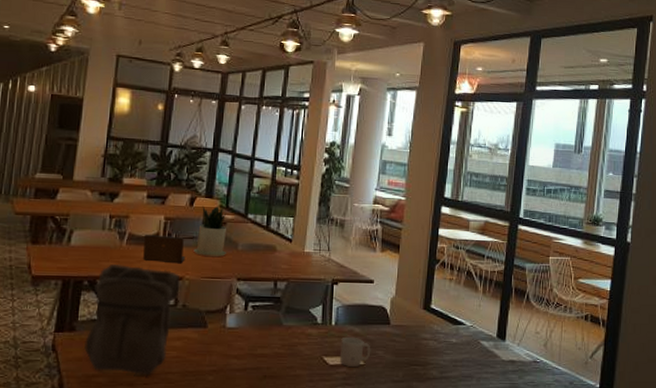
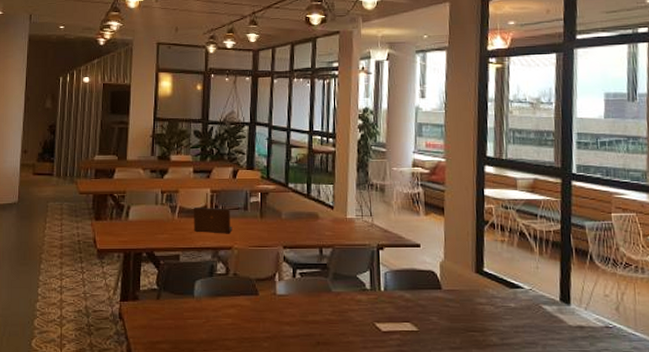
backpack: present [84,264,181,376] -> none [147,237,230,342]
planter: present [193,205,227,258] -> none [240,177,271,227]
mug: present [339,336,371,368] -> none [391,302,424,334]

